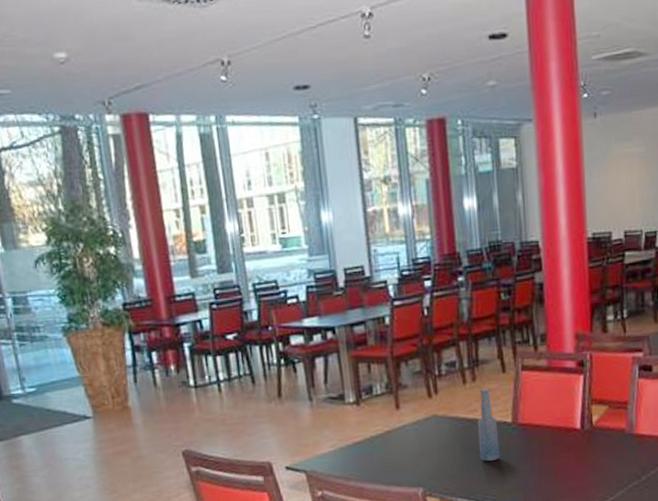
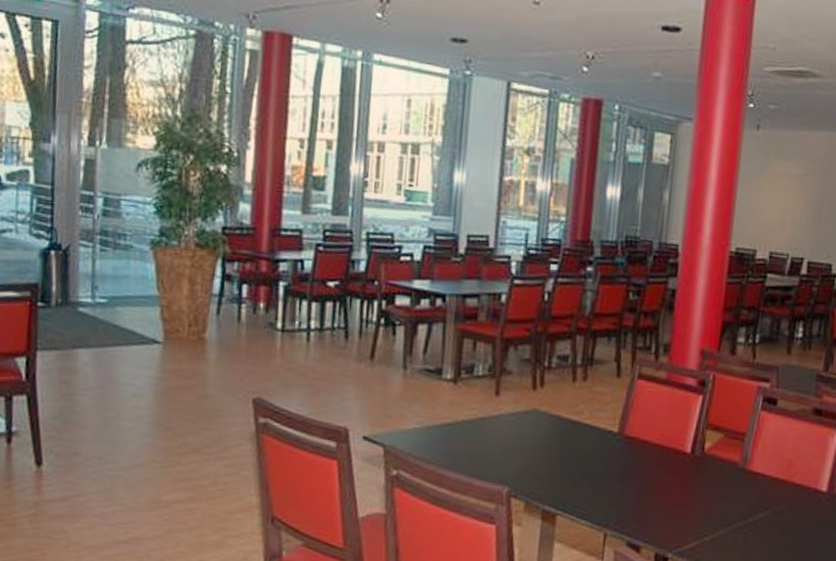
bottle: present [477,389,500,462] -> none [576,391,602,472]

